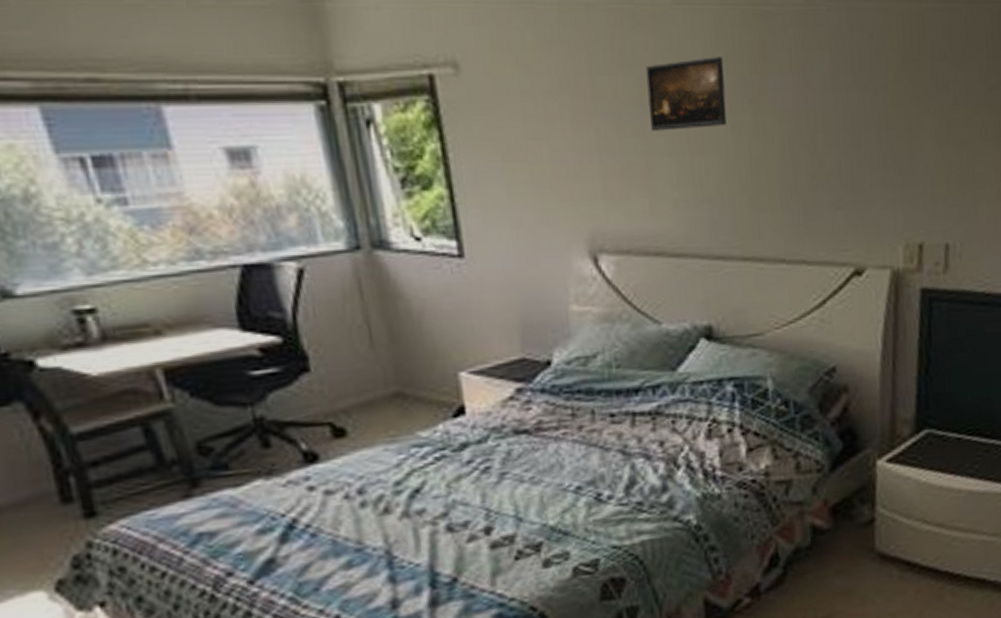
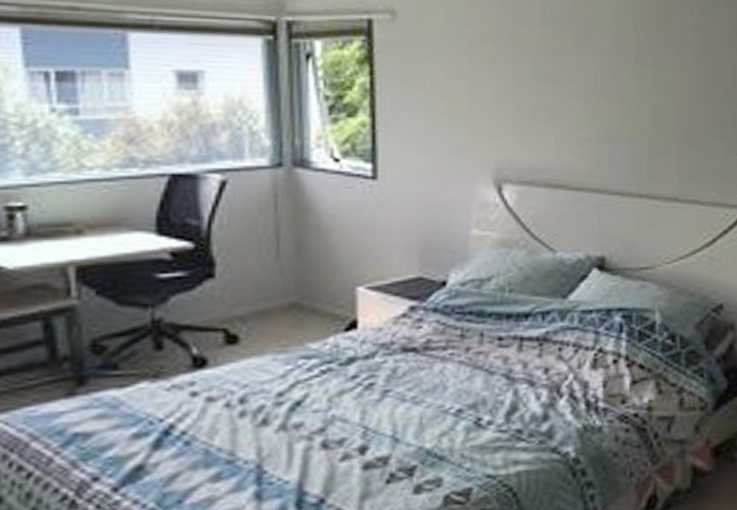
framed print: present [645,57,727,131] -> none [561,17,632,78]

